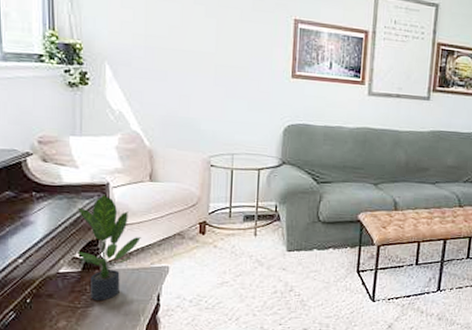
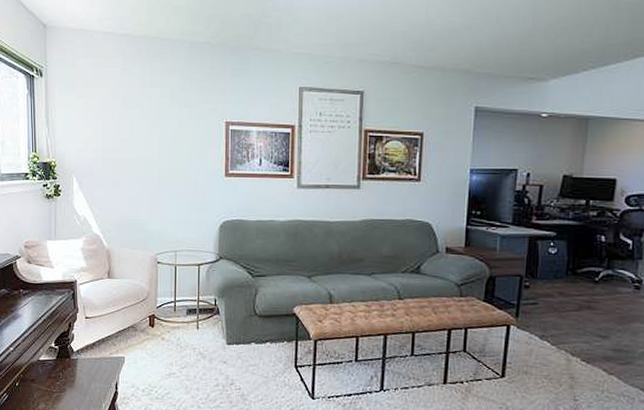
potted plant: present [76,194,141,300] -> none [52,290,102,387]

